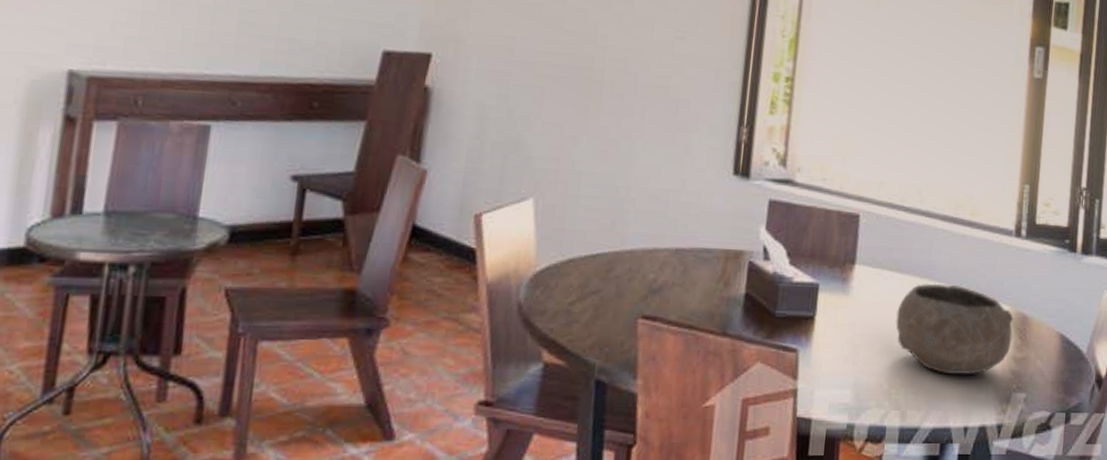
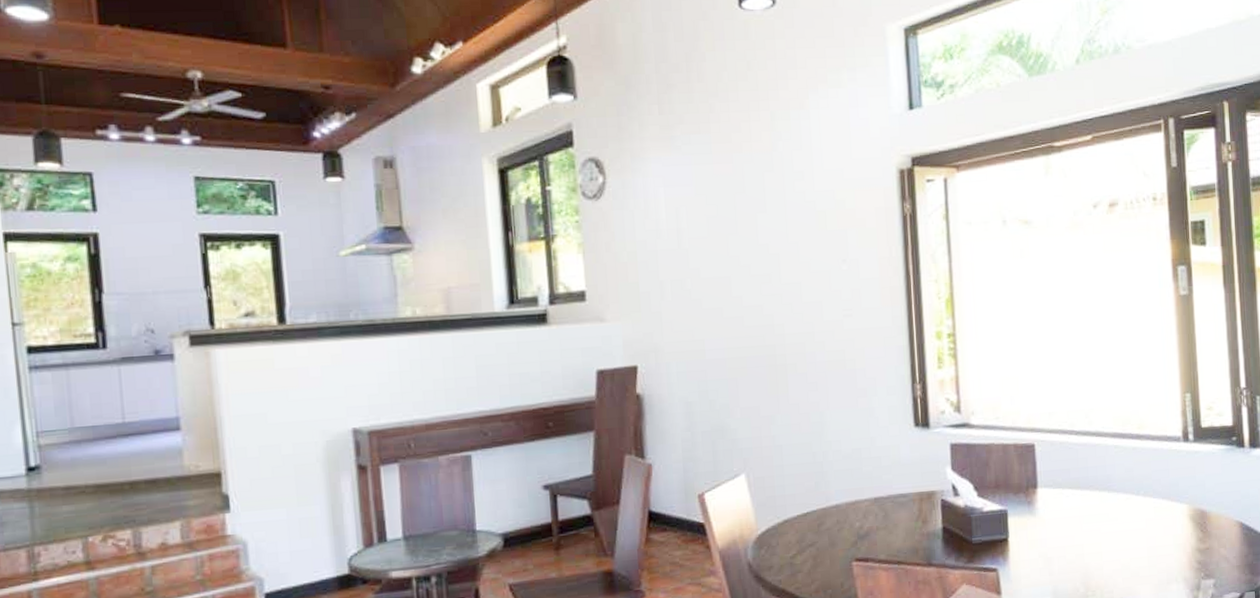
bowl: present [896,283,1014,375] -> none [1082,492,1194,572]

